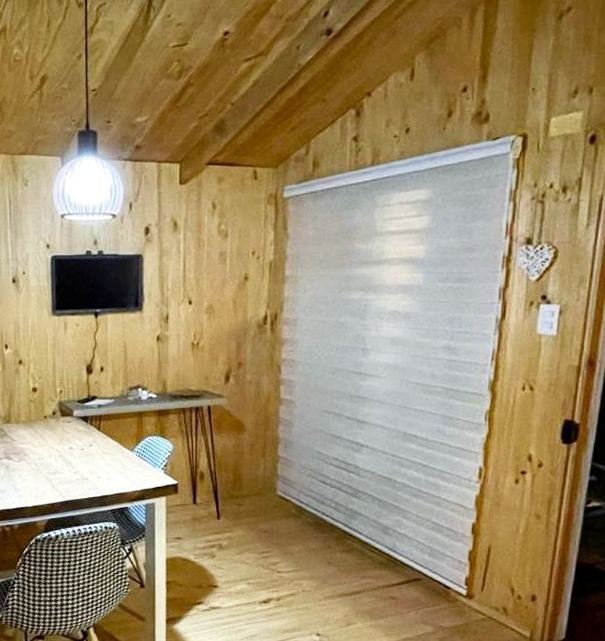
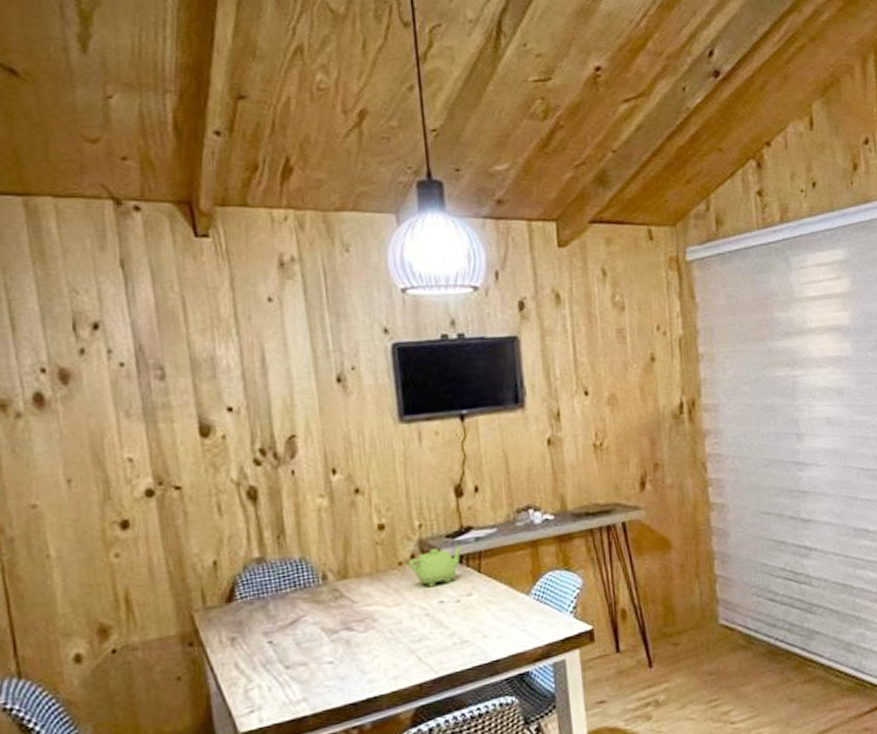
teapot: none [51,409,90,437] -> present [408,545,464,588]

